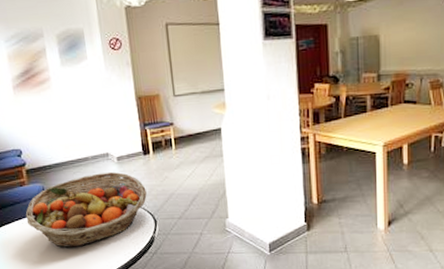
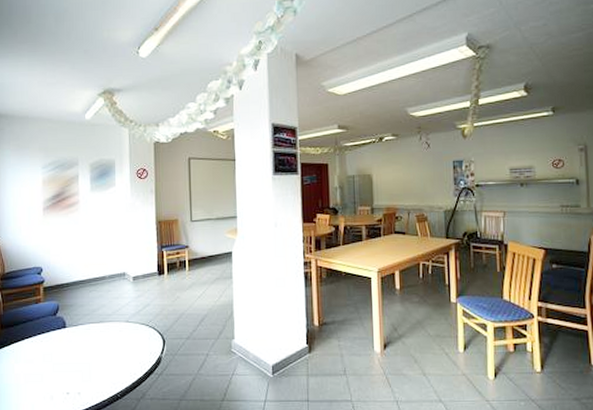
fruit basket: present [25,171,147,248] -> none [36,290,158,368]

